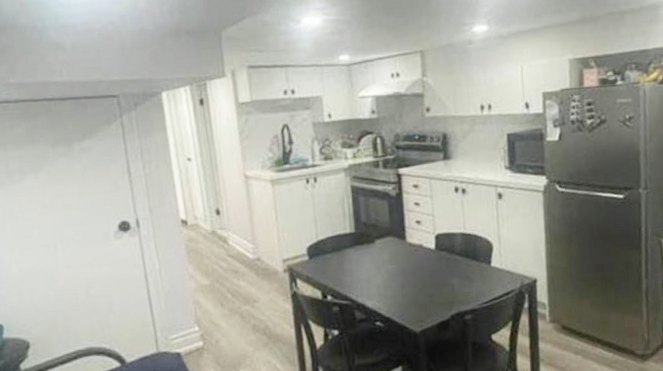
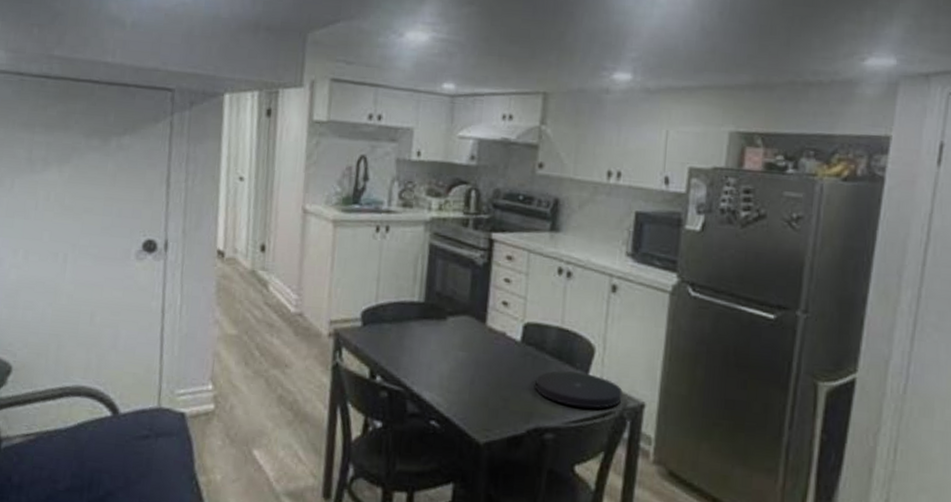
plate: none [451,264,519,291] -> present [535,370,623,409]

